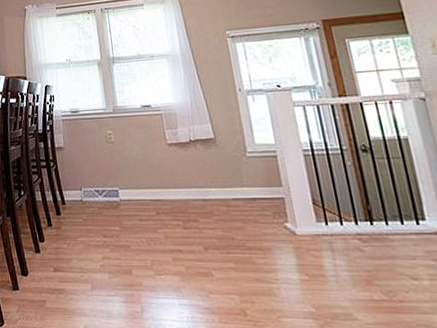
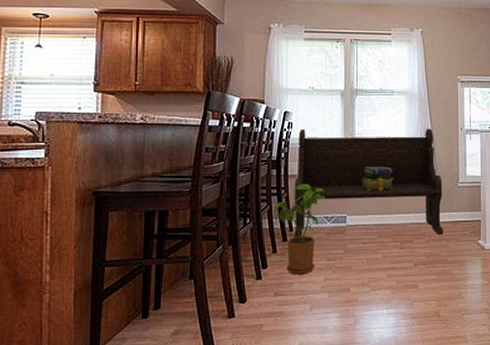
house plant: none [45,155,95,251] -> present [274,183,326,275]
bench: none [60,91,236,214] -> present [294,128,443,238]
stack of books: none [129,136,168,164] -> present [361,166,394,192]

